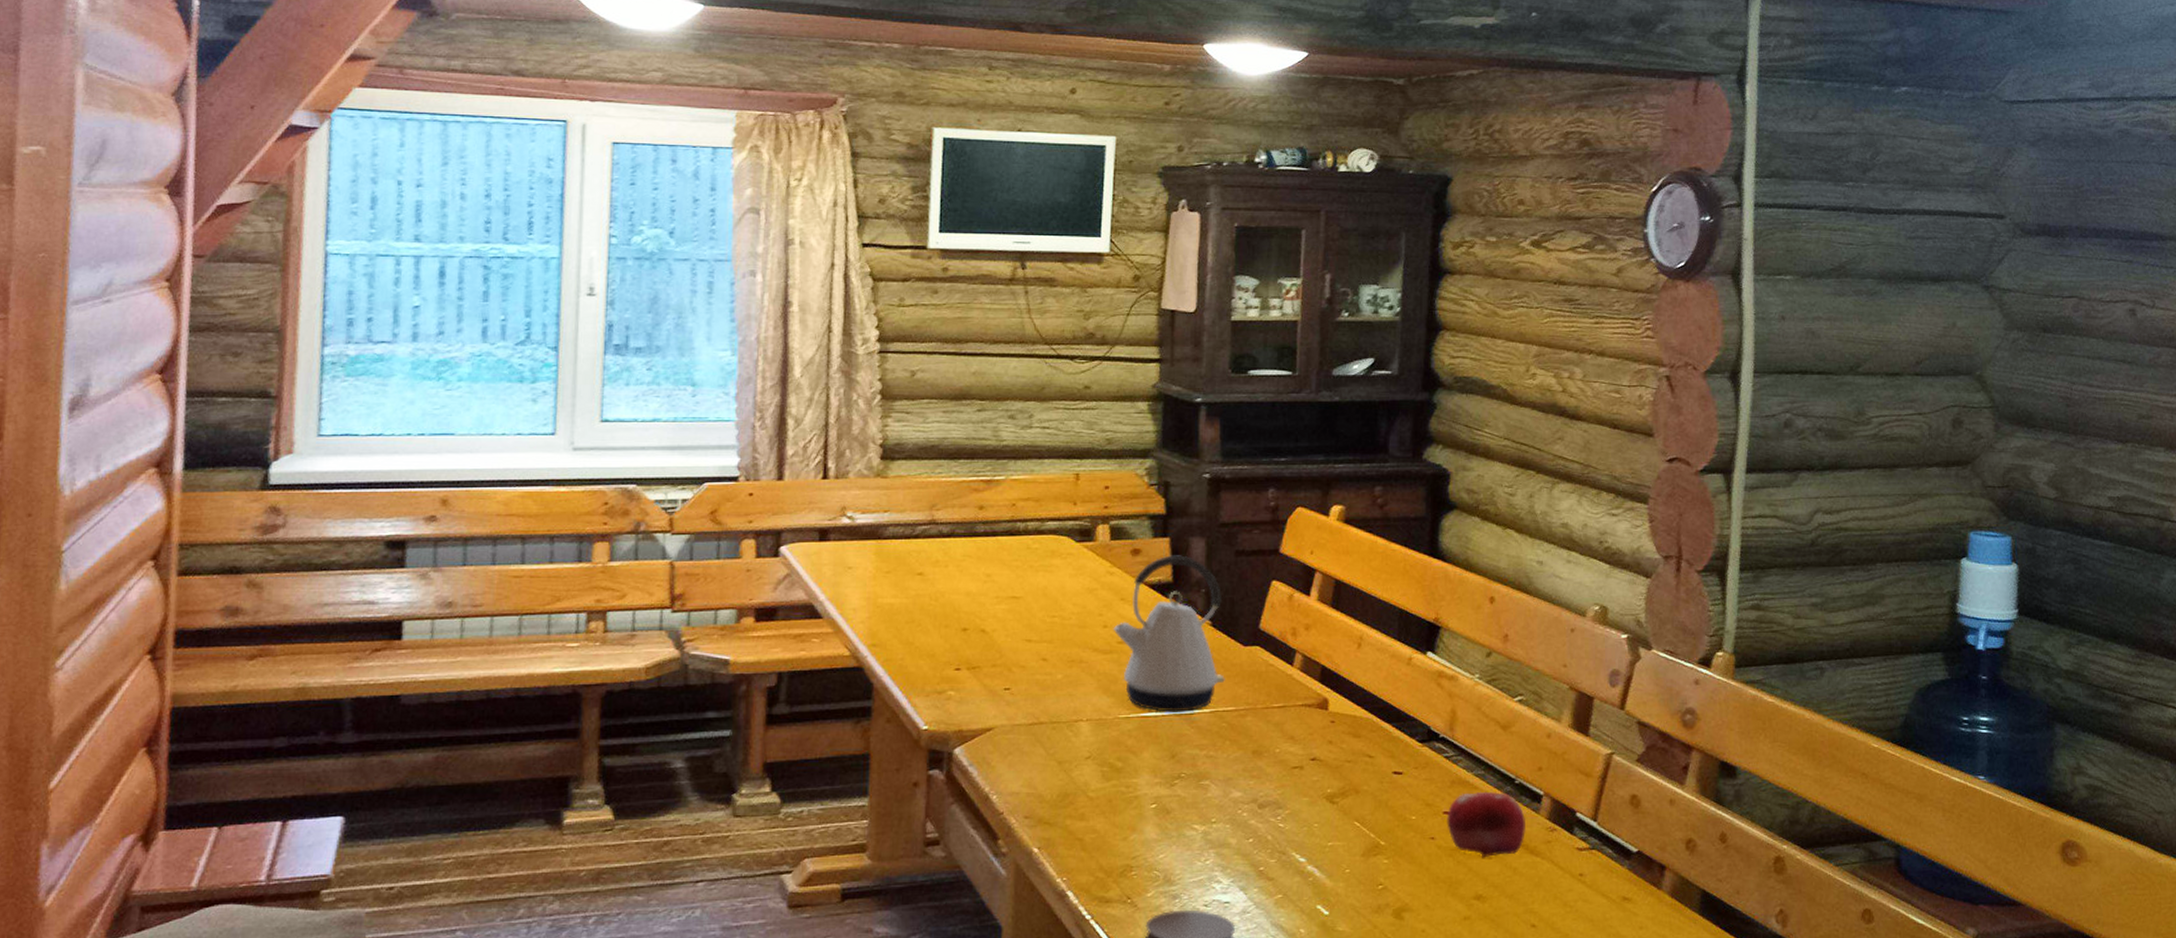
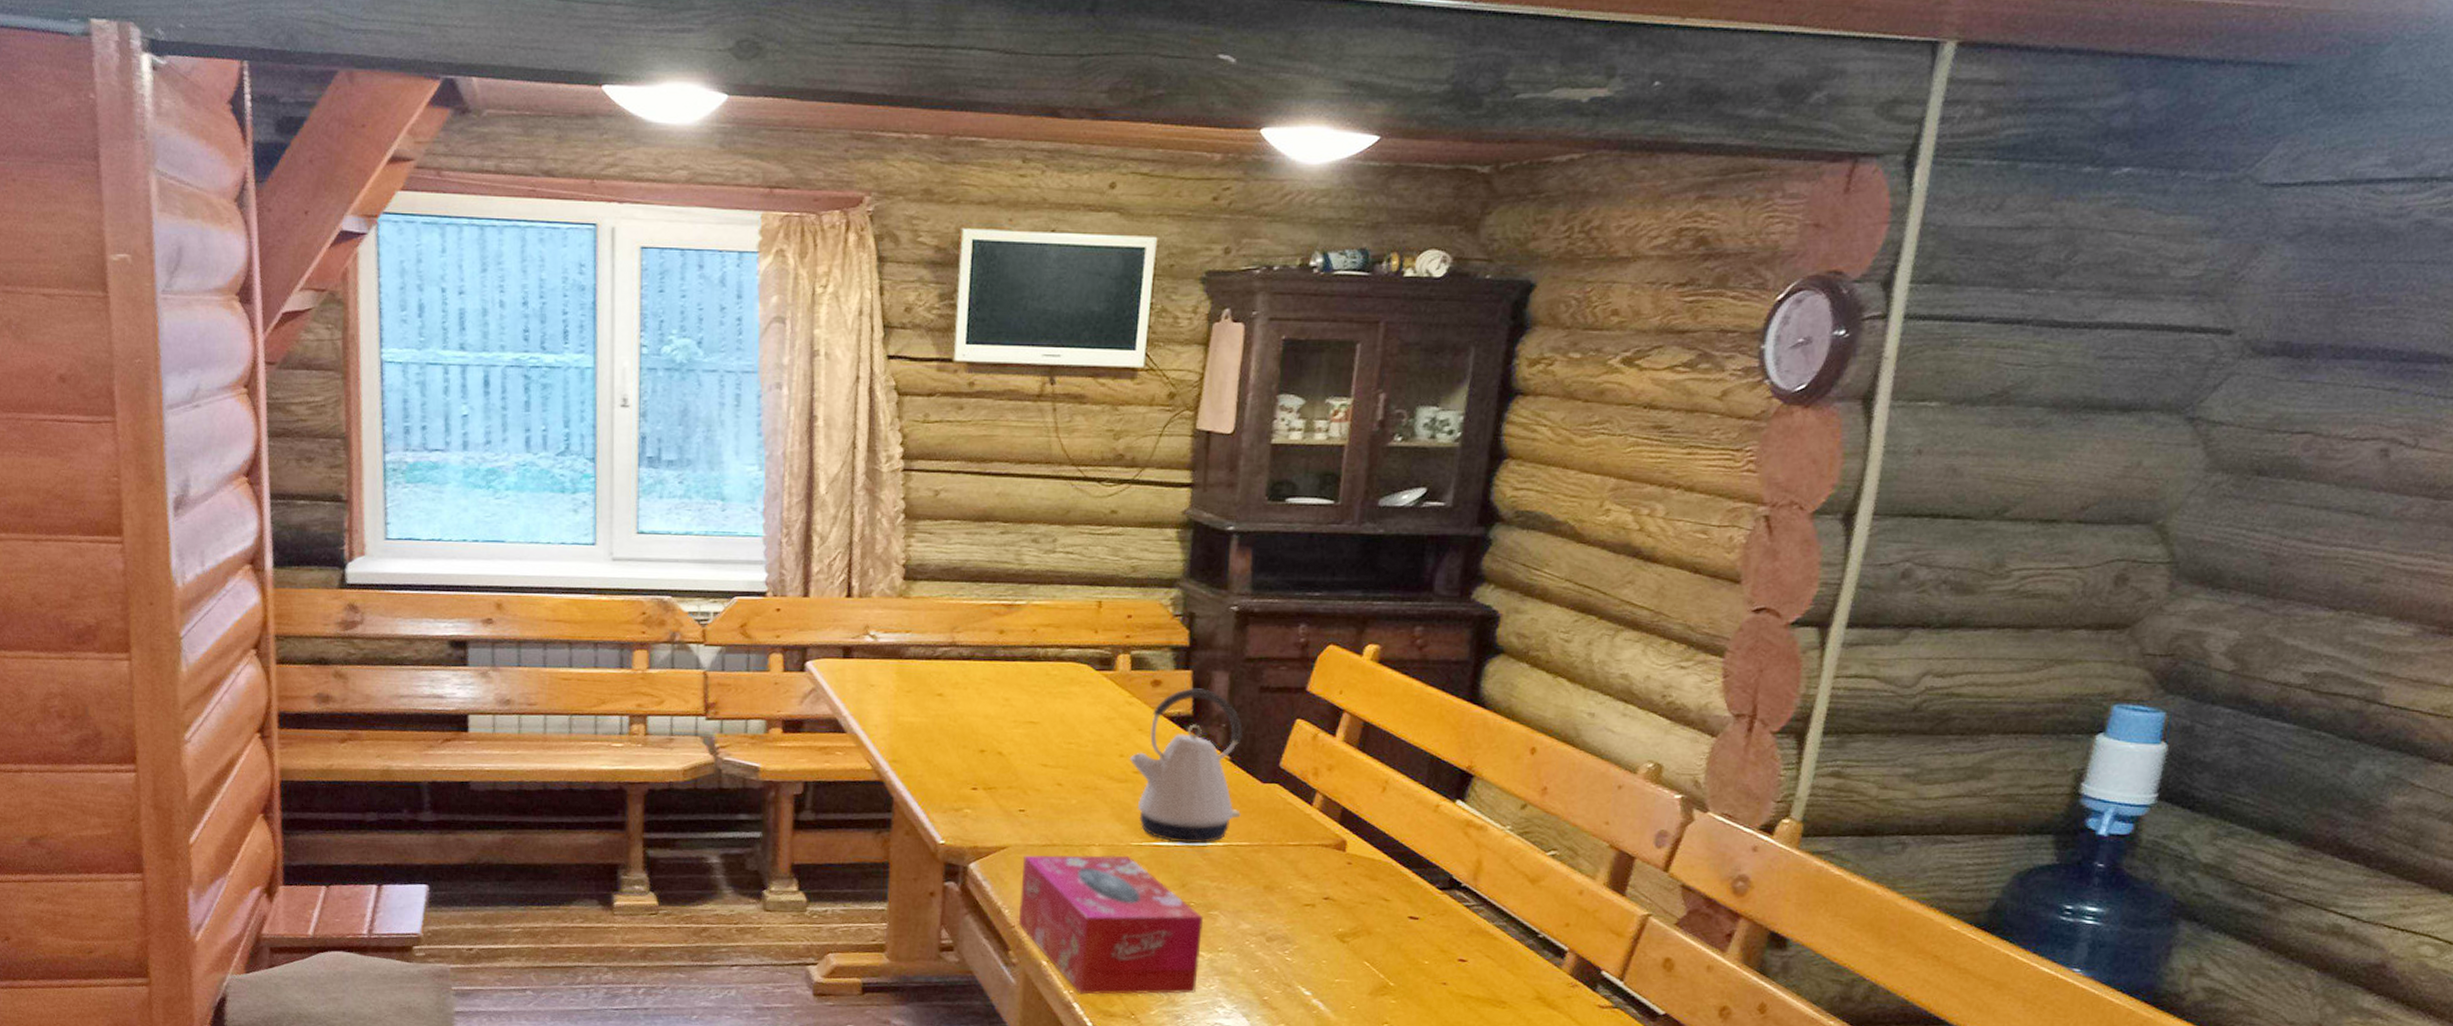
tissue box: none [1008,729,1196,881] -> present [1019,855,1204,995]
fruit: present [1447,791,1527,858] -> none [1460,942,1546,1007]

